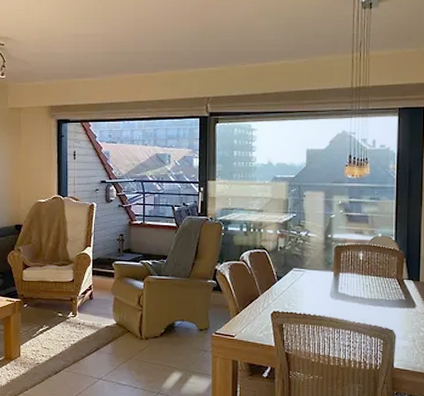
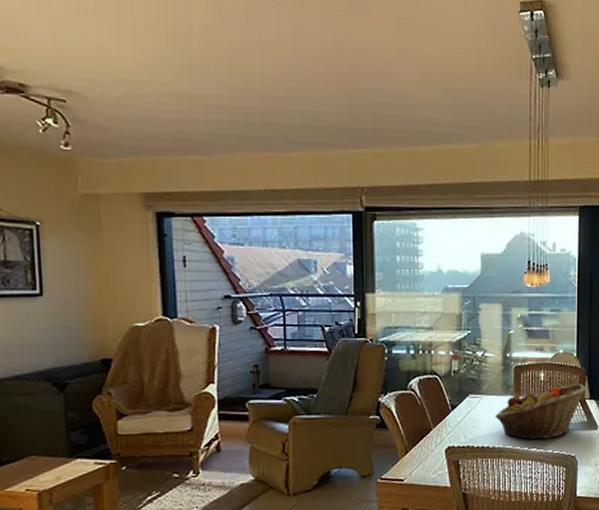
fruit basket: none [316,264,405,312] -> present [495,383,587,440]

